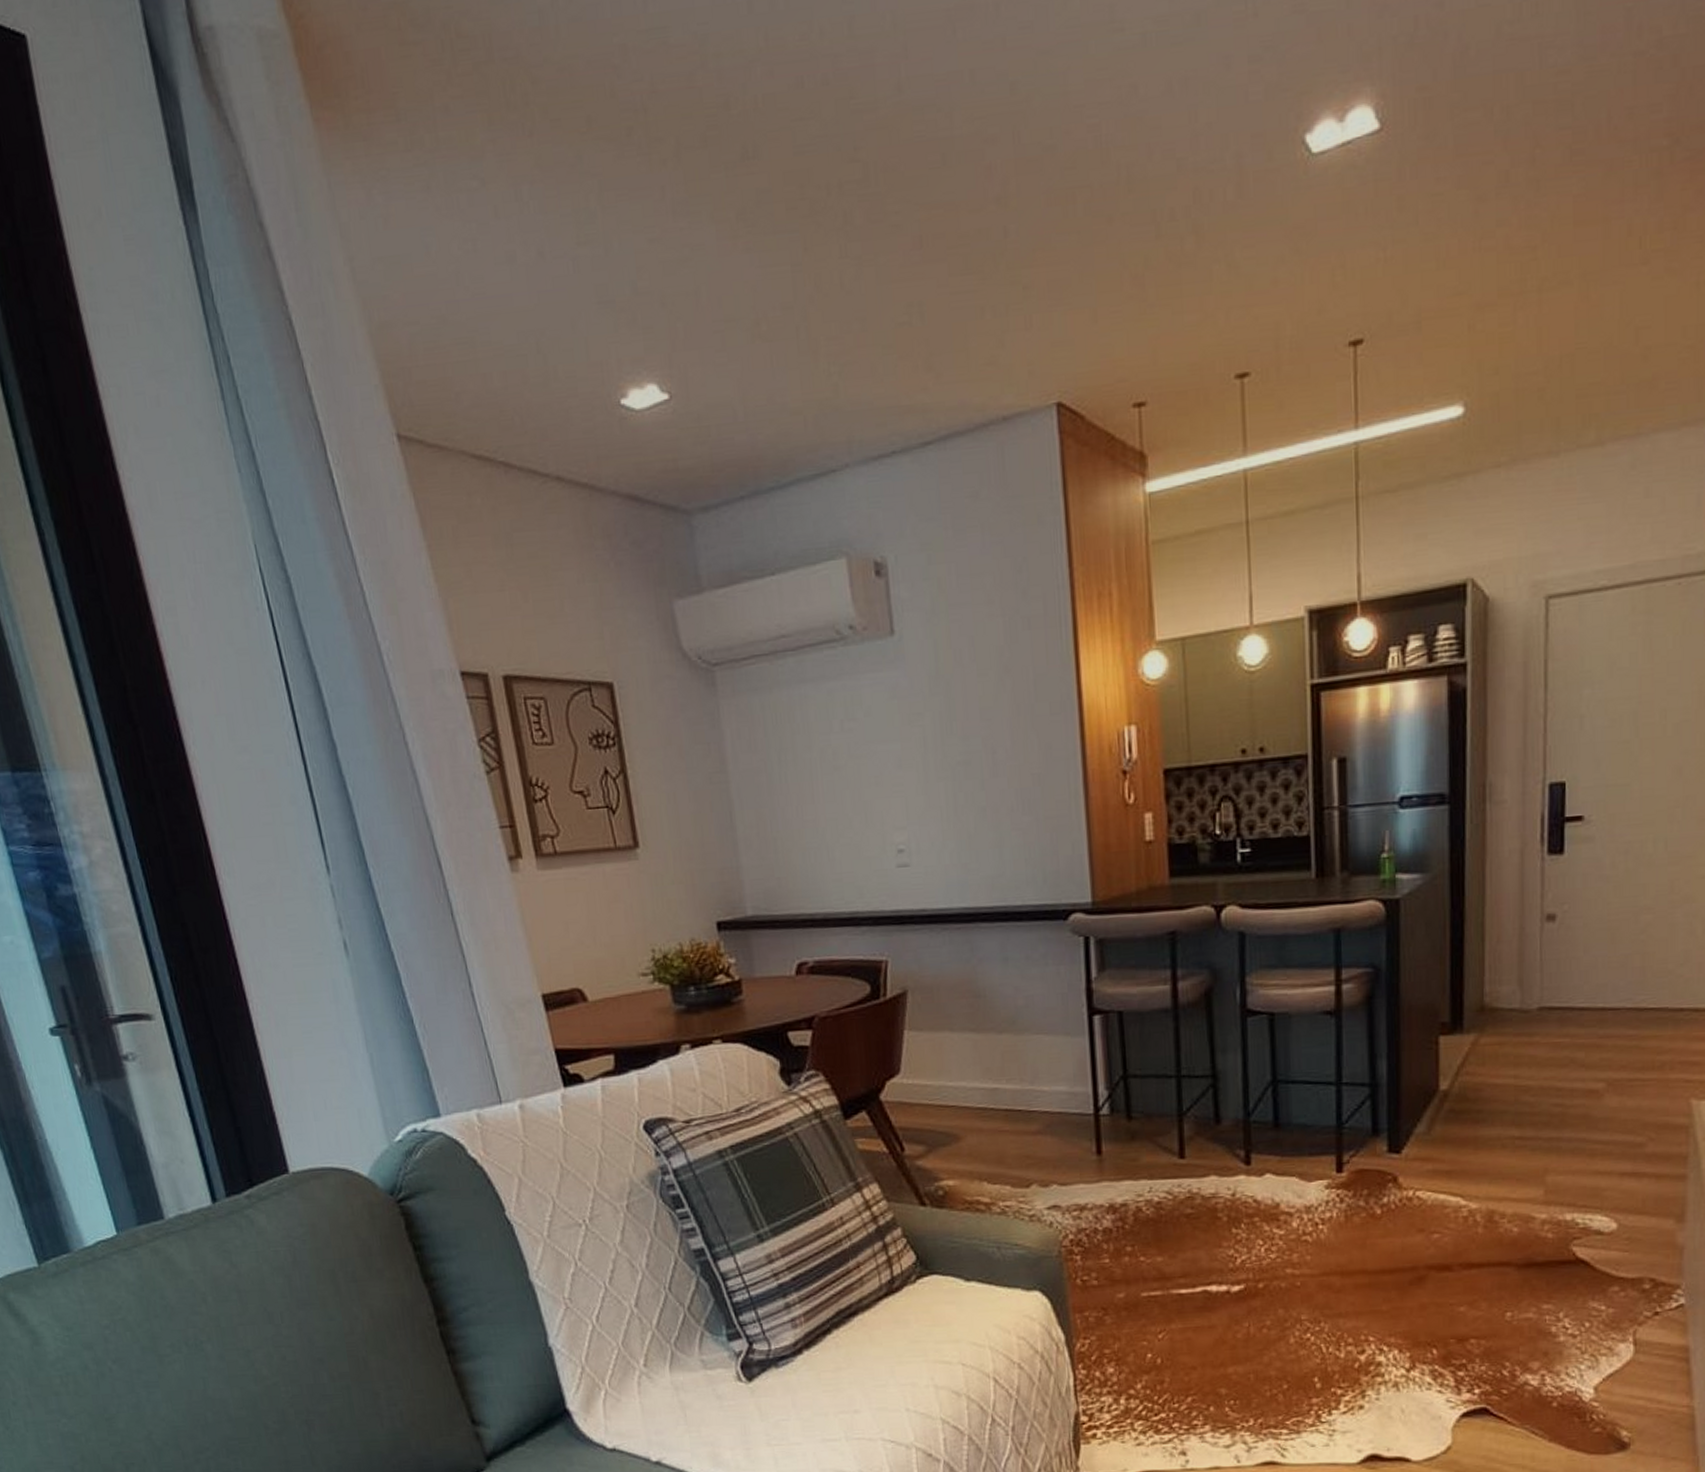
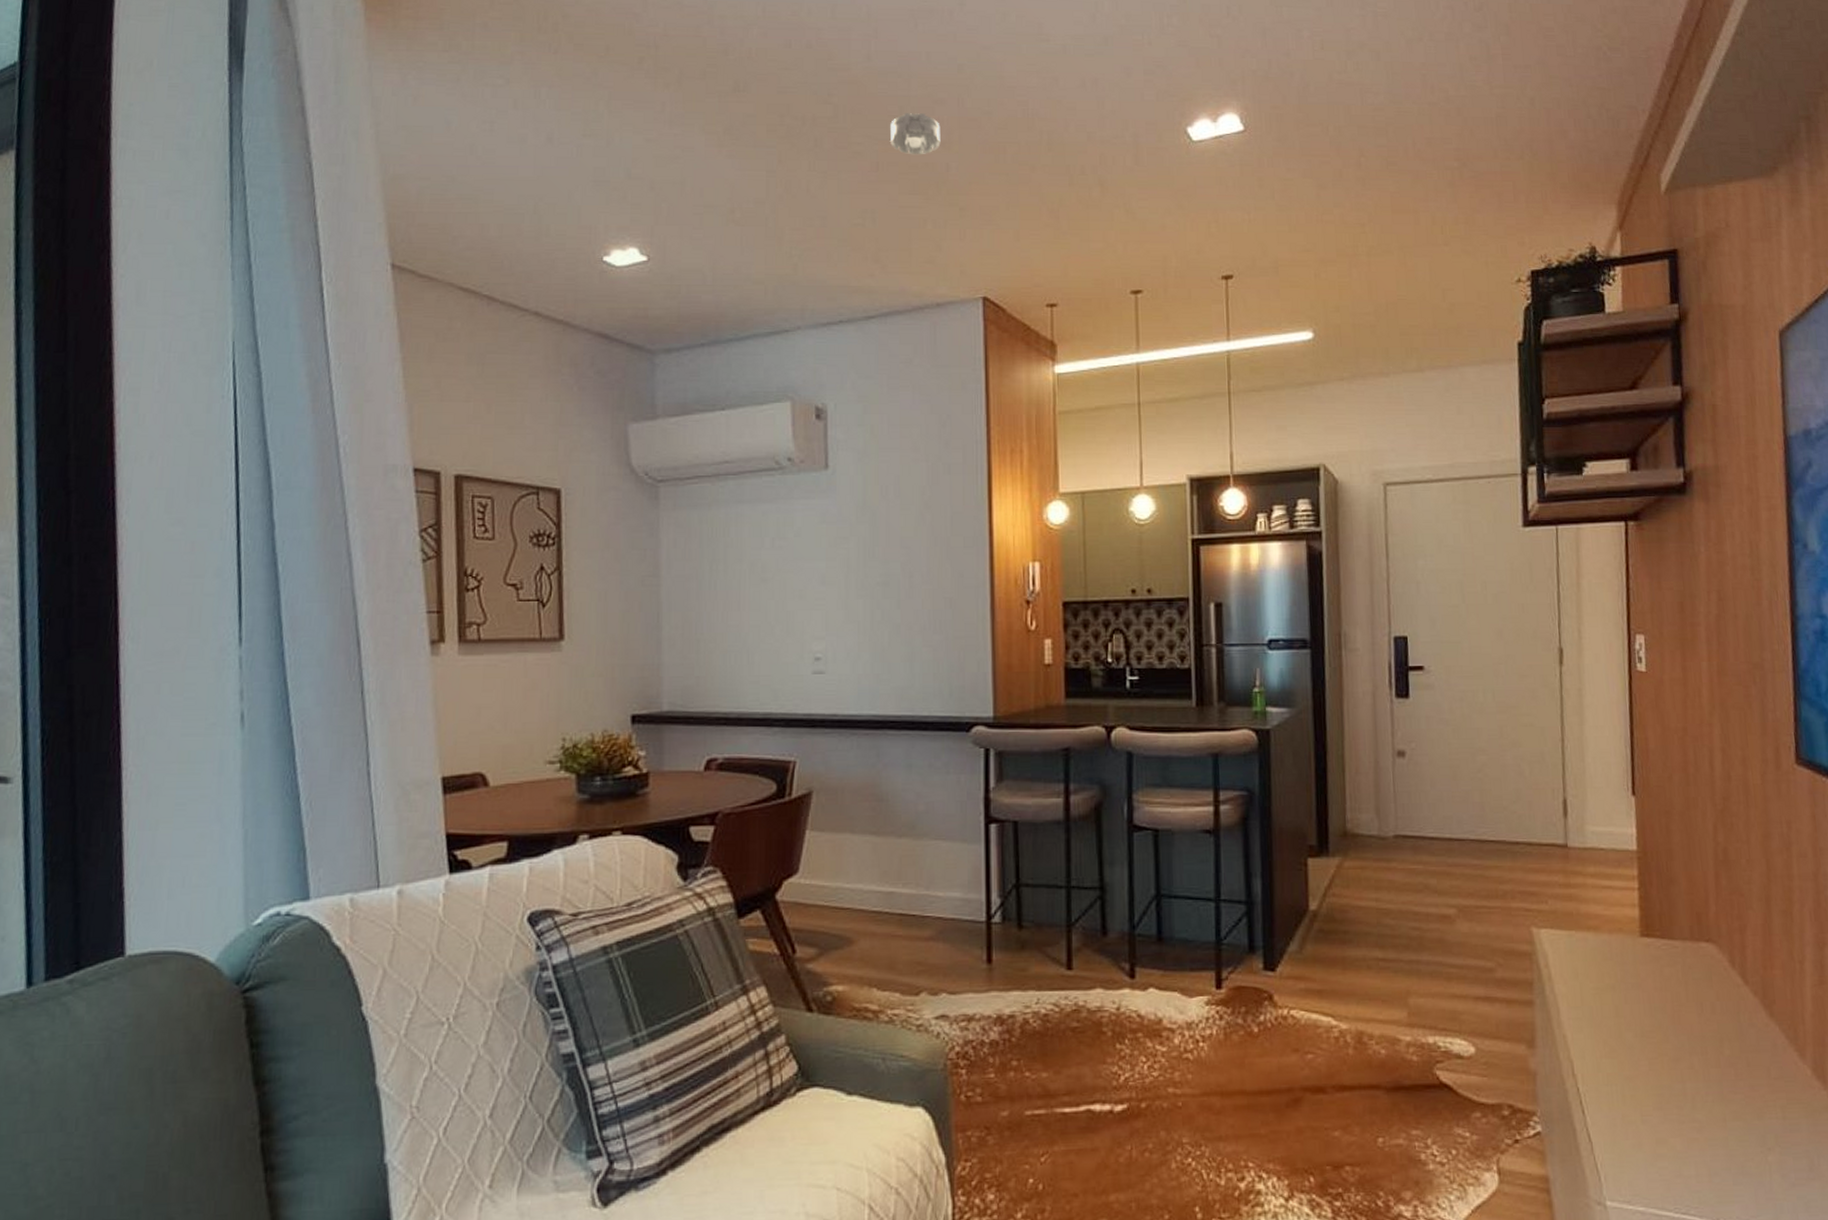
smoke detector: none [932,159,995,220] -> present [890,113,941,155]

